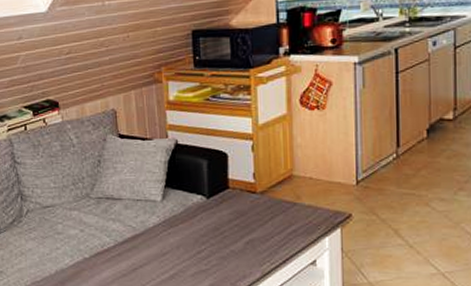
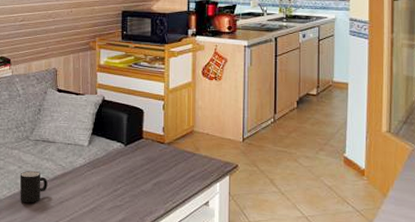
mug: none [82,234,117,272] -> present [19,170,48,203]

